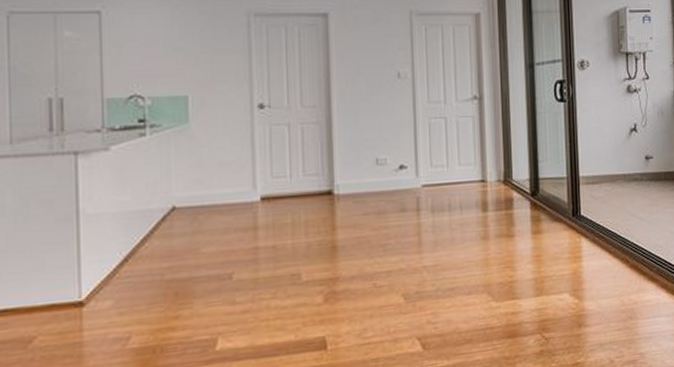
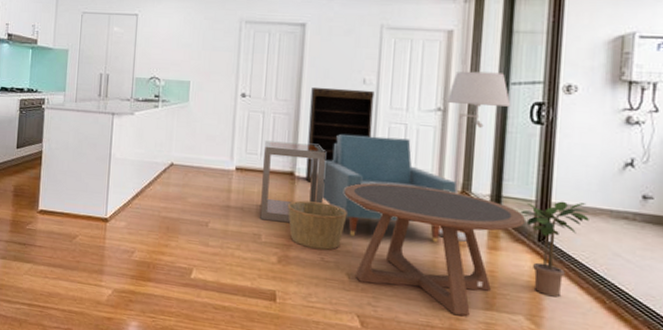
side table: none [293,154,369,256] -> present [260,140,326,225]
basket: none [329,219,396,277] -> present [288,200,347,251]
bookshelf: none [342,84,412,199] -> present [305,86,374,182]
armchair: none [364,133,499,252] -> present [321,134,456,243]
coffee table: none [390,181,560,310] -> present [344,182,525,316]
floor lamp: none [481,54,538,232] -> present [437,71,511,242]
potted plant: none [556,172,609,268] -> present [520,201,590,298]

